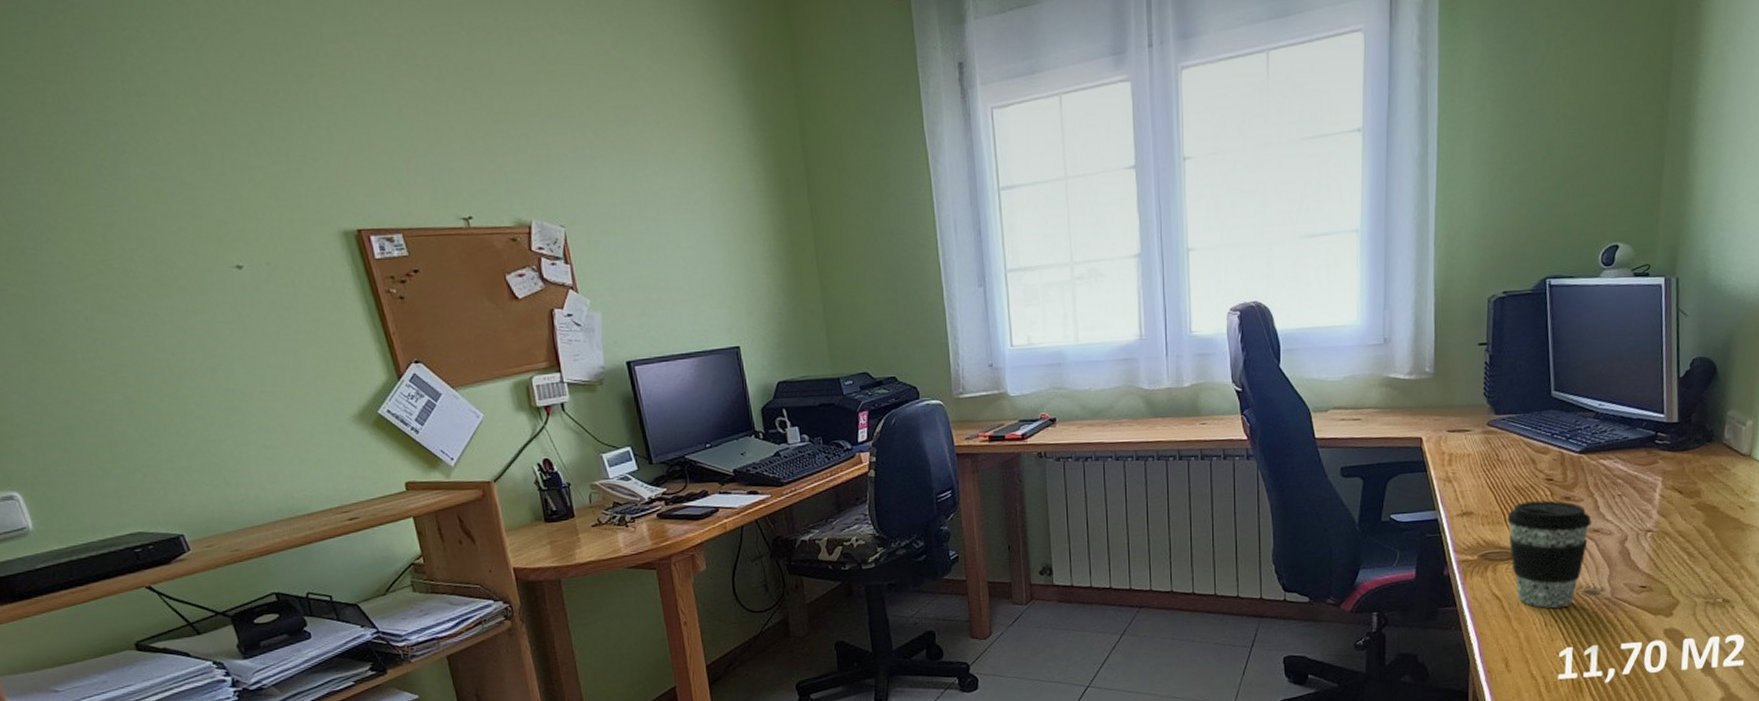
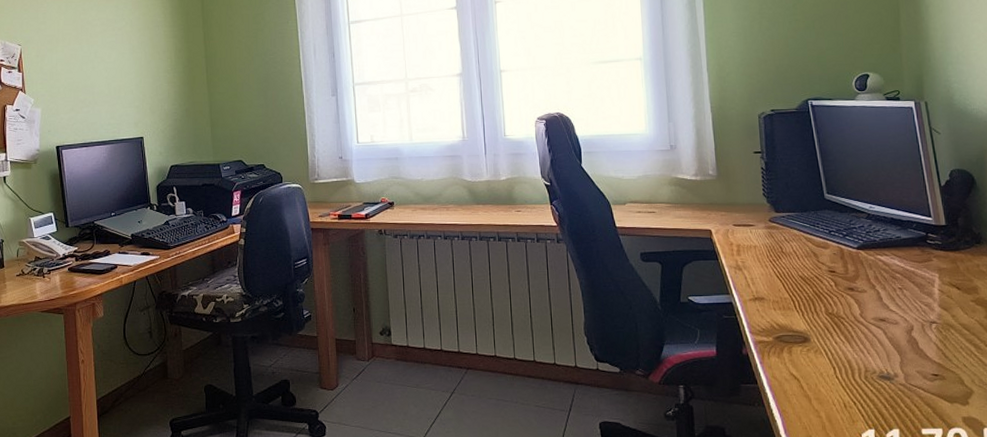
coffee cup: present [1507,500,1592,608] -> none [796,290,877,391]

